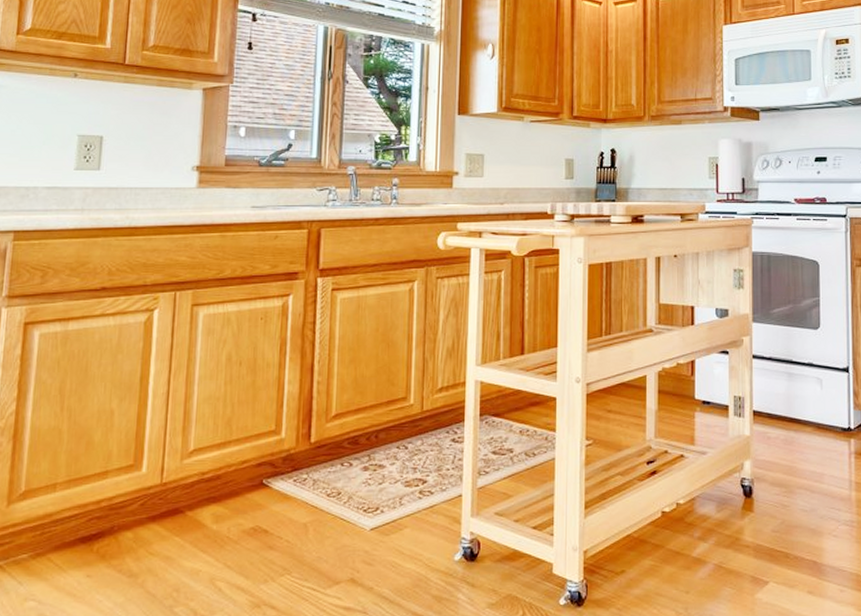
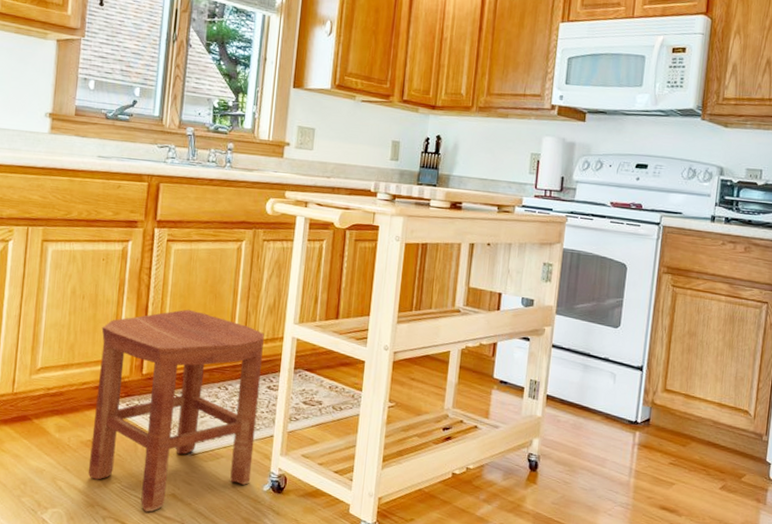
stool: none [252,363,444,605] -> present [88,309,264,512]

